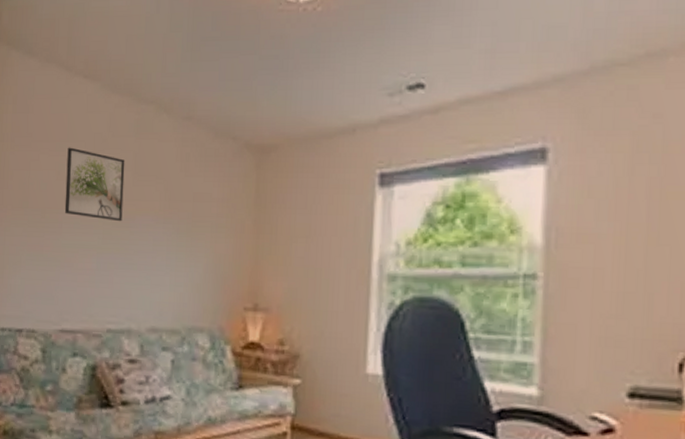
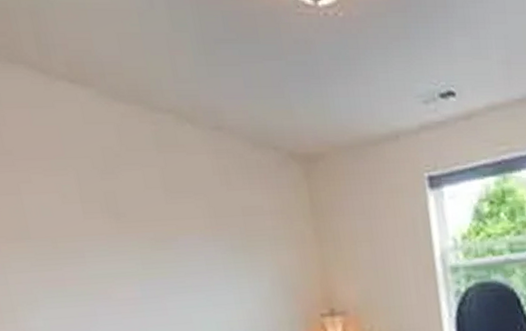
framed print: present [64,147,125,222] -> none [68,165,162,244]

